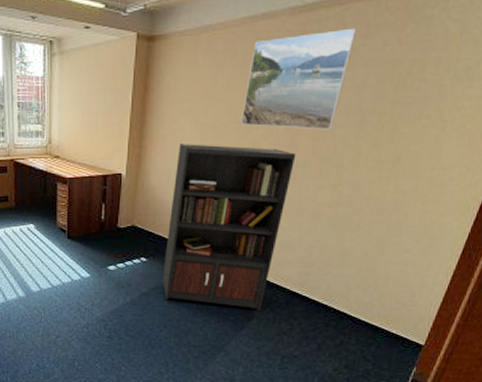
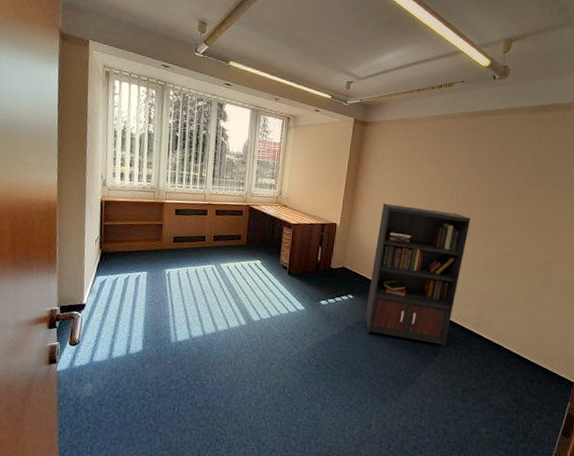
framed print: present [240,28,357,130] -> none [429,131,510,202]

